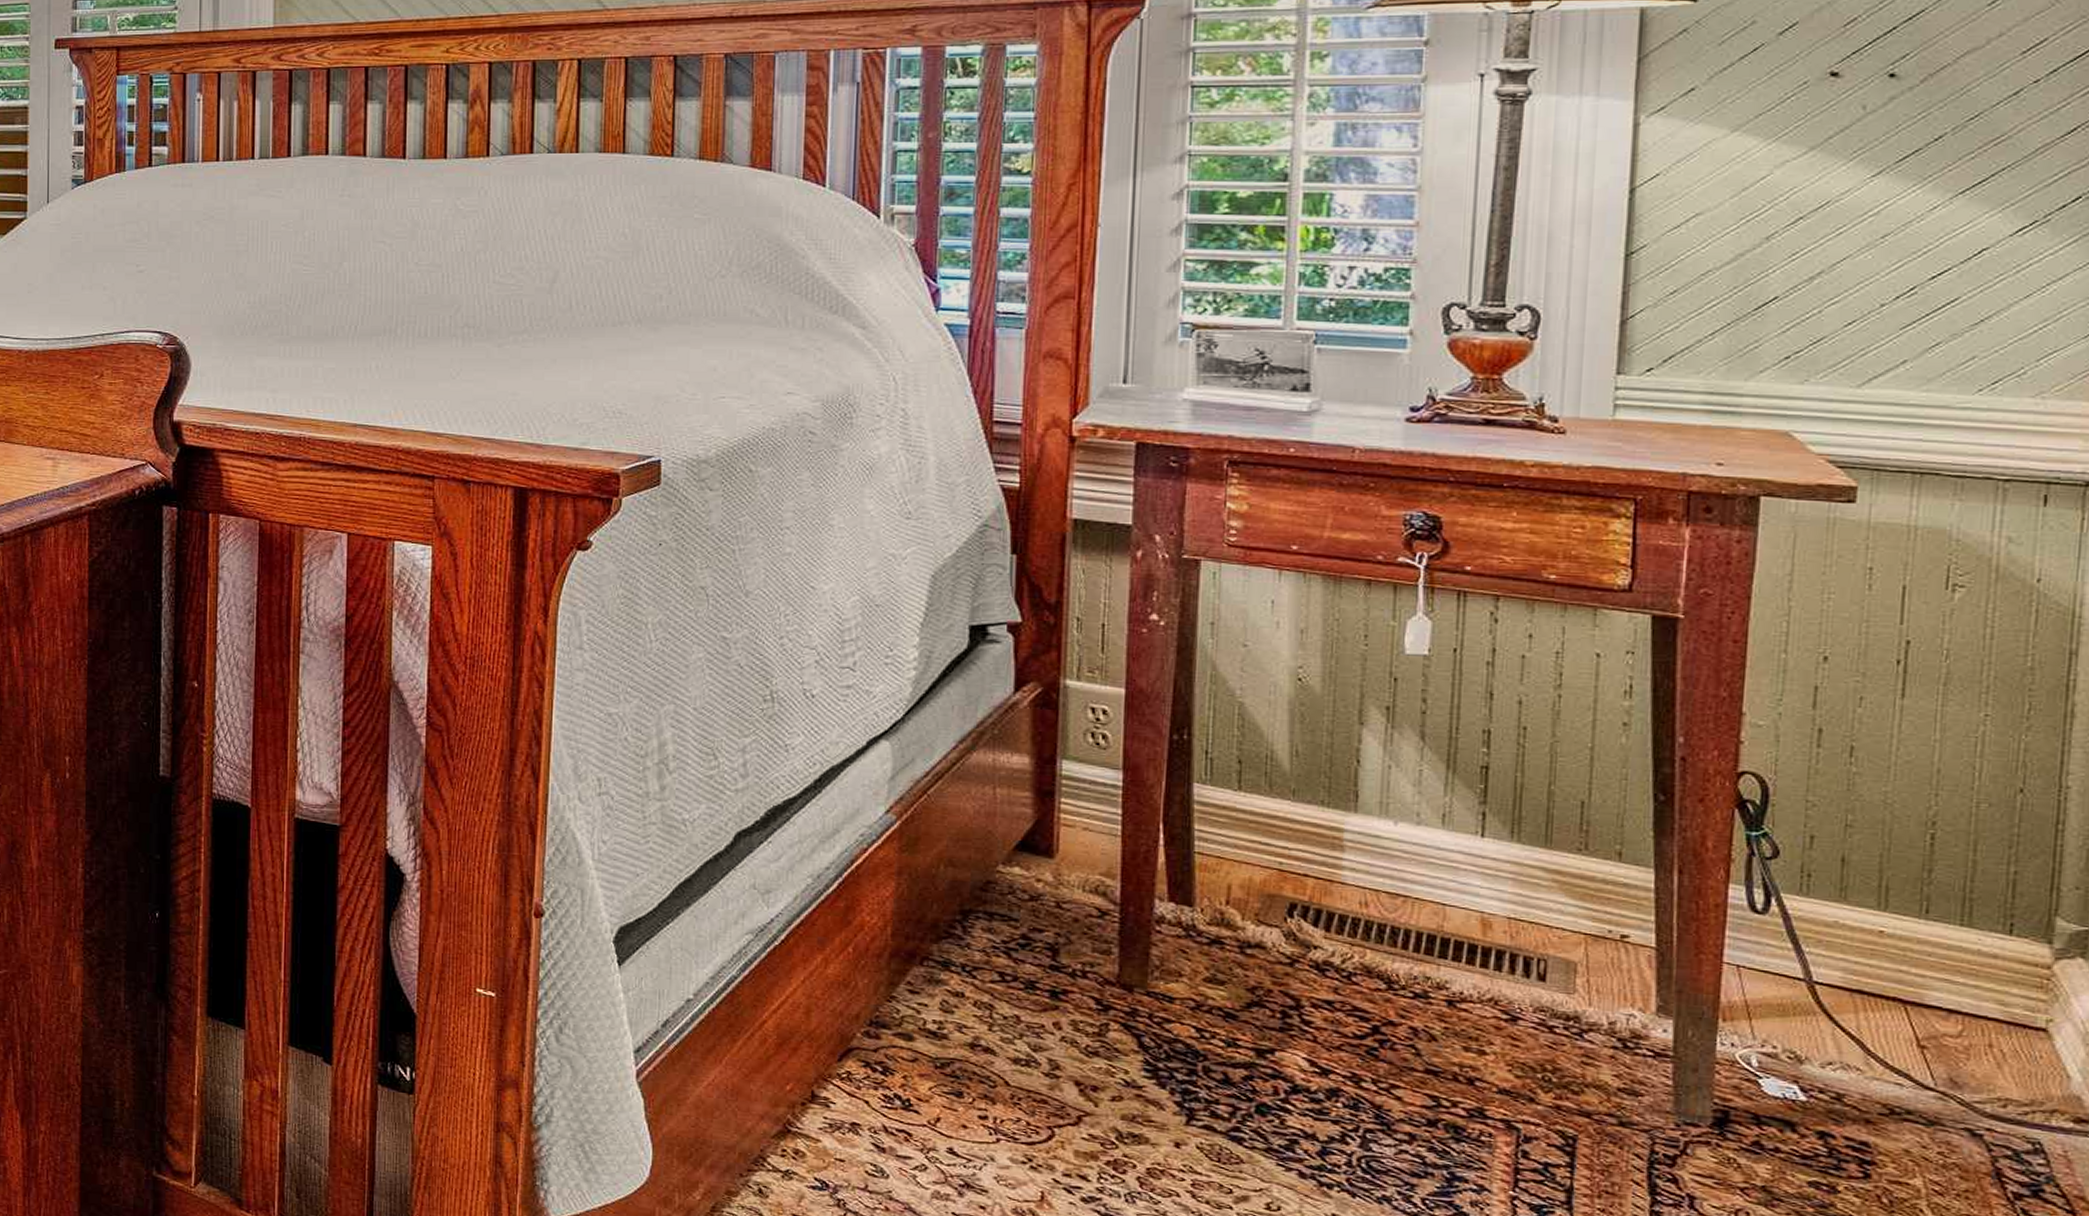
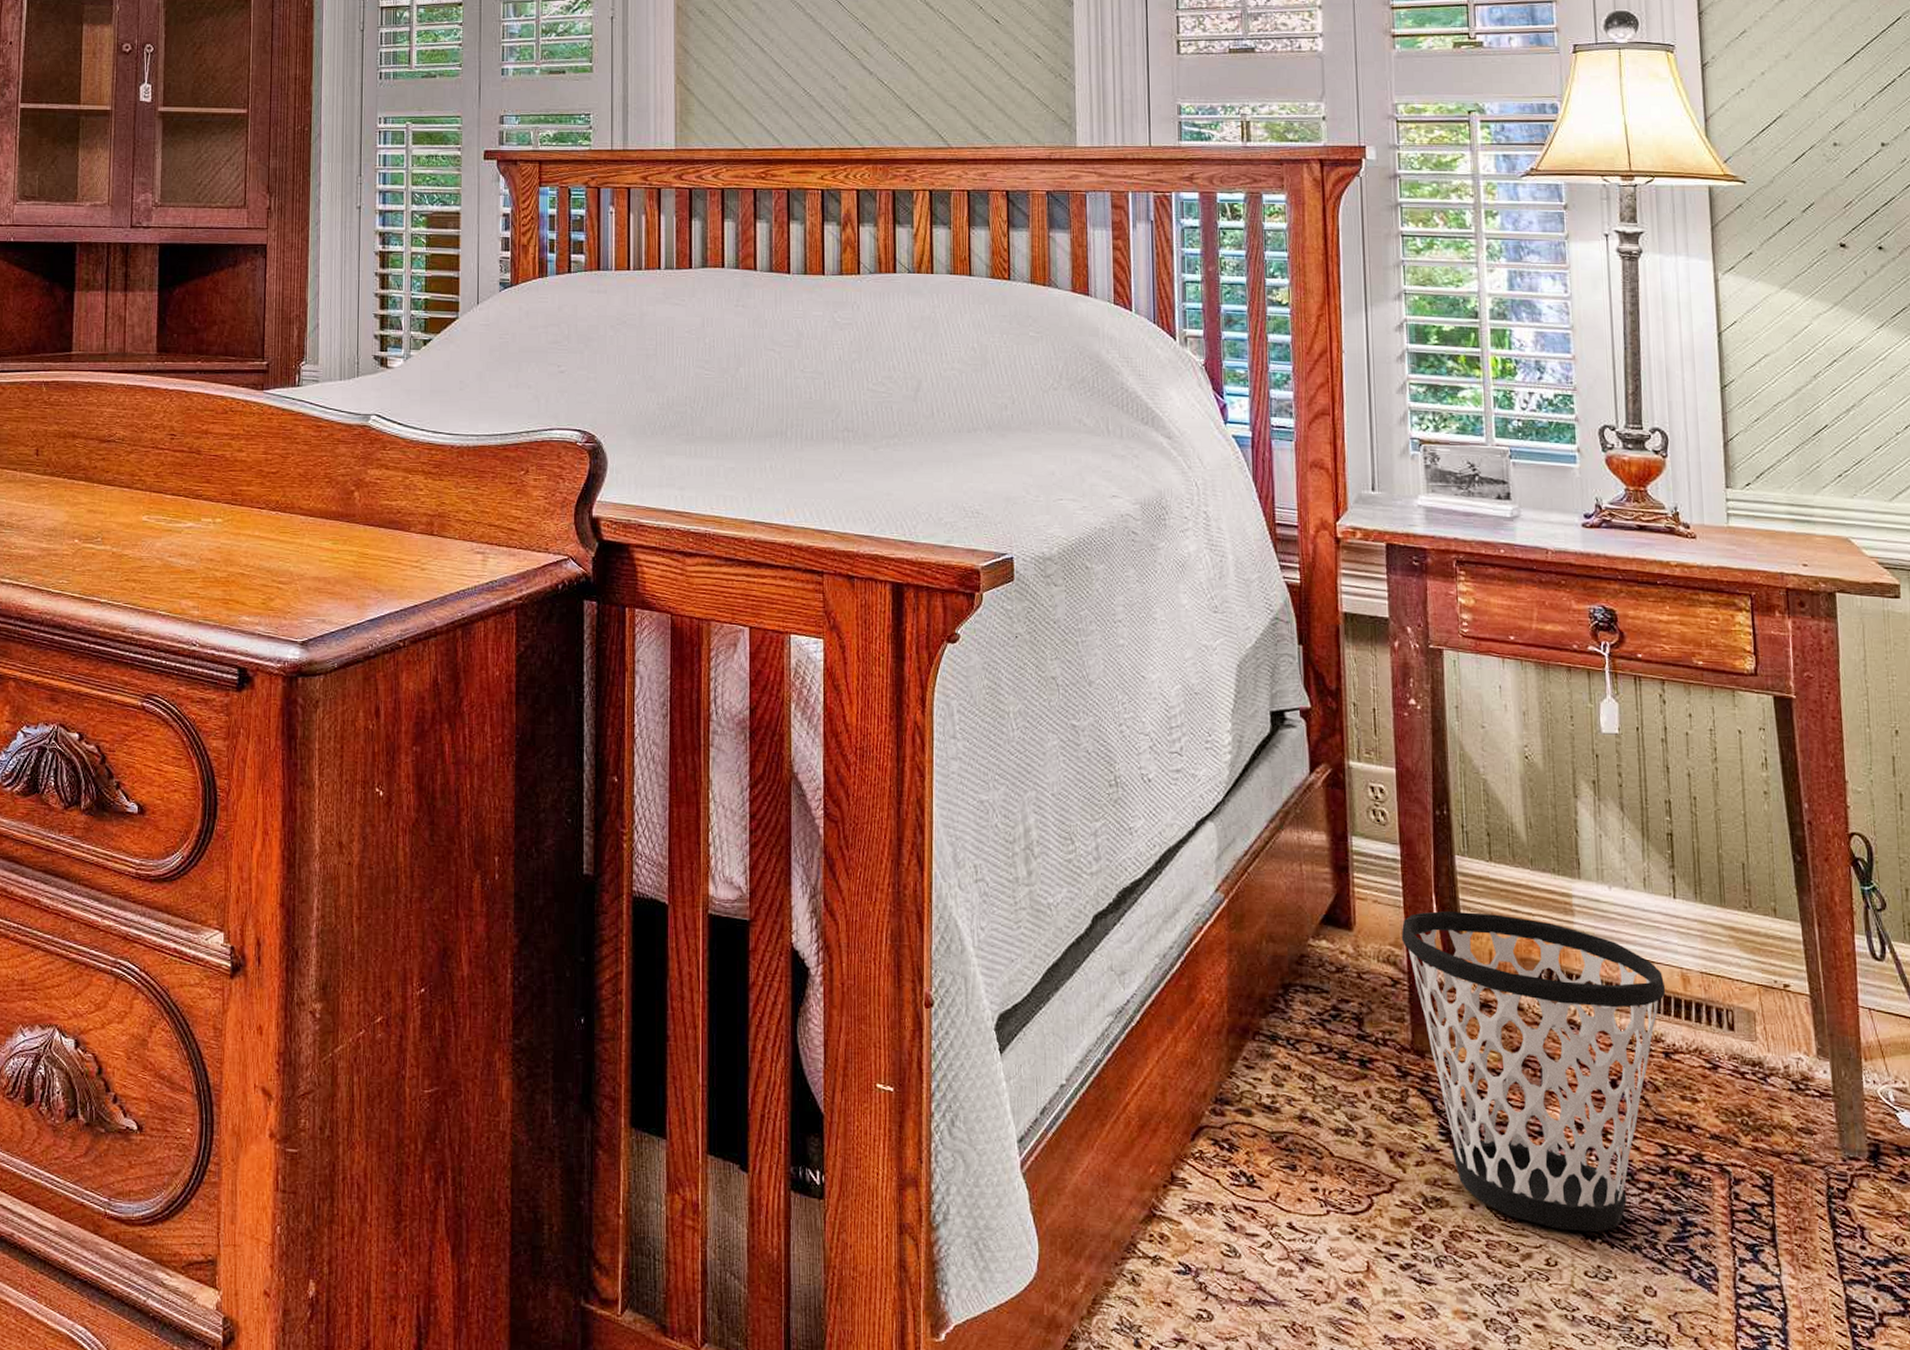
wastebasket: none [1115,841,1458,1180] -> present [1401,911,1666,1232]

